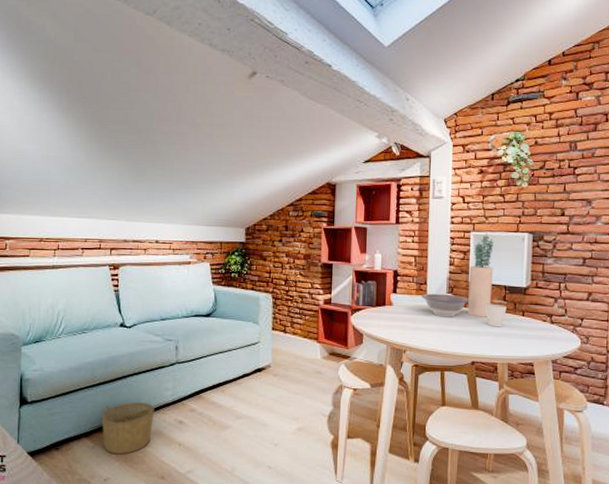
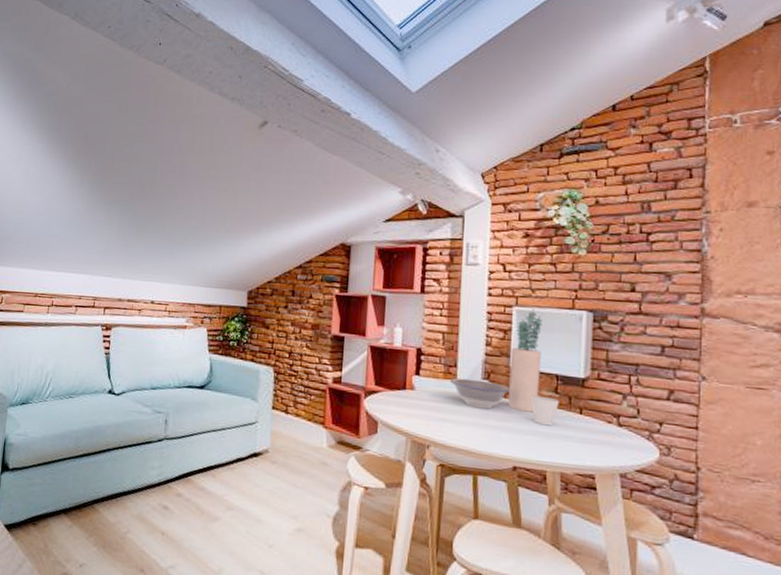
basket: present [101,402,155,455] -> none [82,479,139,539]
books: present [354,280,377,307] -> none [368,357,396,390]

